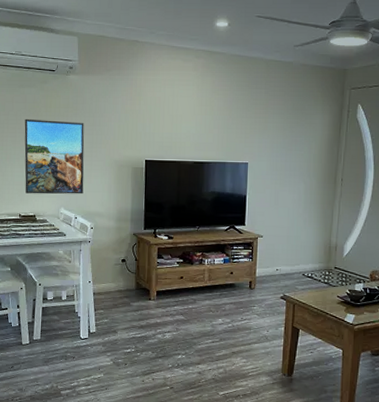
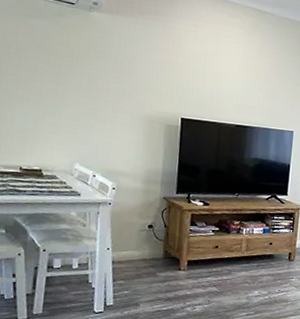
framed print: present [24,118,85,194] -> none [28,55,110,150]

